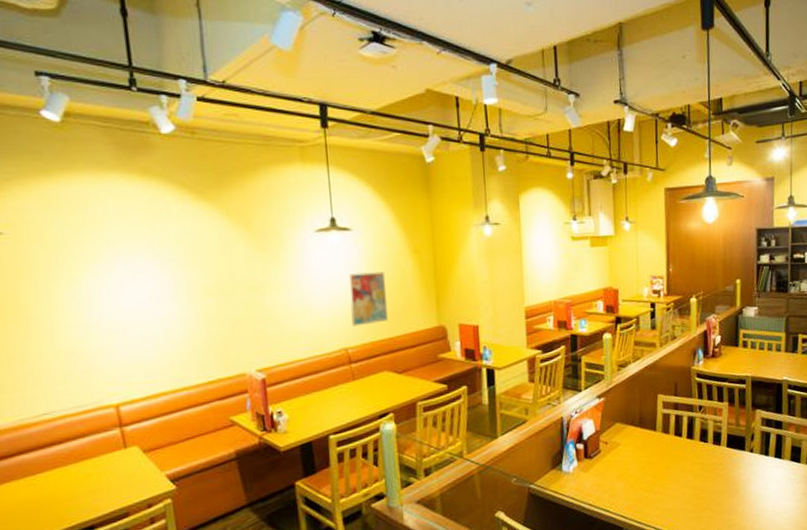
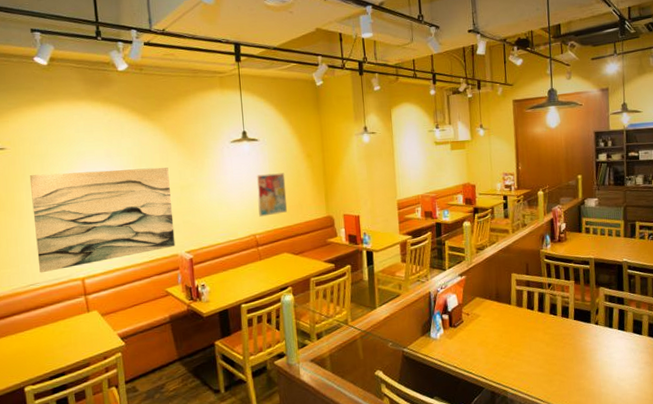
wall art: none [38,261,243,399] -> present [29,167,175,273]

